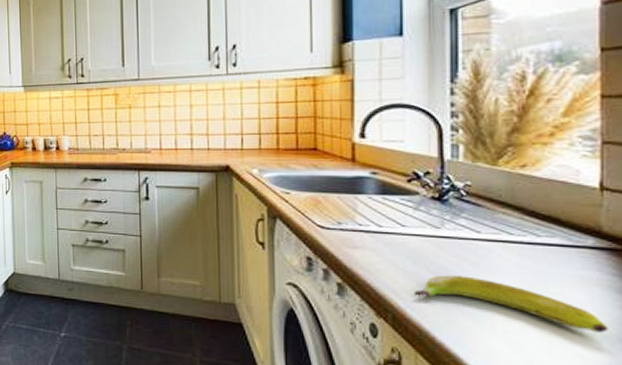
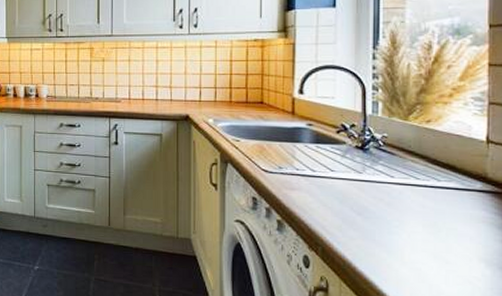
banana: present [413,275,608,333] -> none [339,213,491,262]

